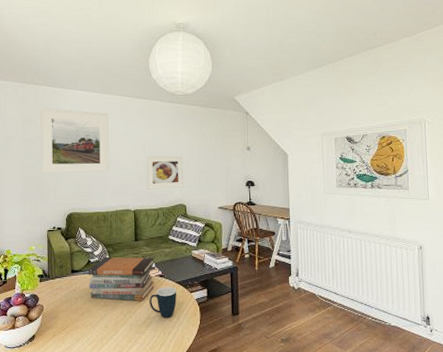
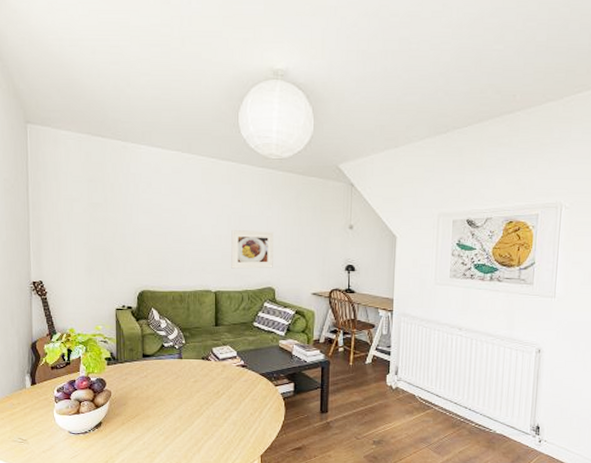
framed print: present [40,108,109,175] -> none [108,166,188,247]
book stack: present [88,257,155,301] -> none [161,342,237,392]
mug: present [149,287,177,319] -> none [229,378,259,412]

